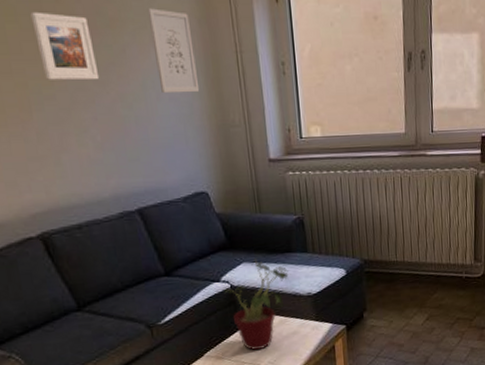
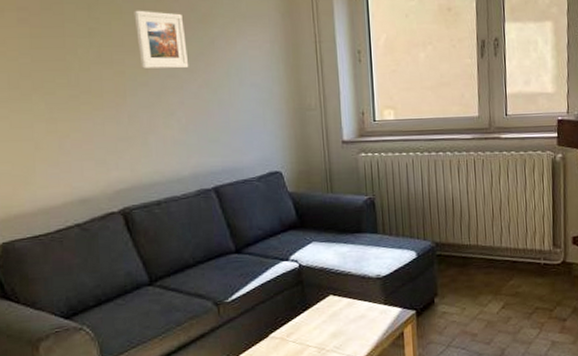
wall art: present [147,8,200,94] -> none [236,5,280,80]
potted plant: present [223,258,291,350] -> none [291,238,360,333]

